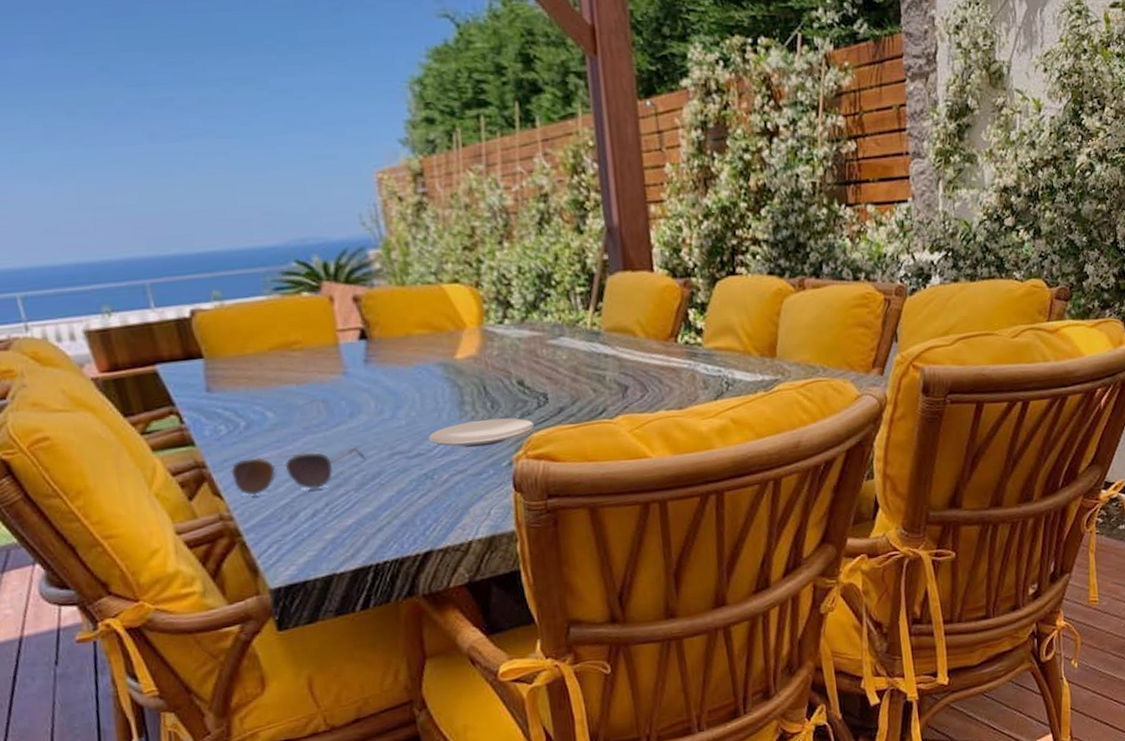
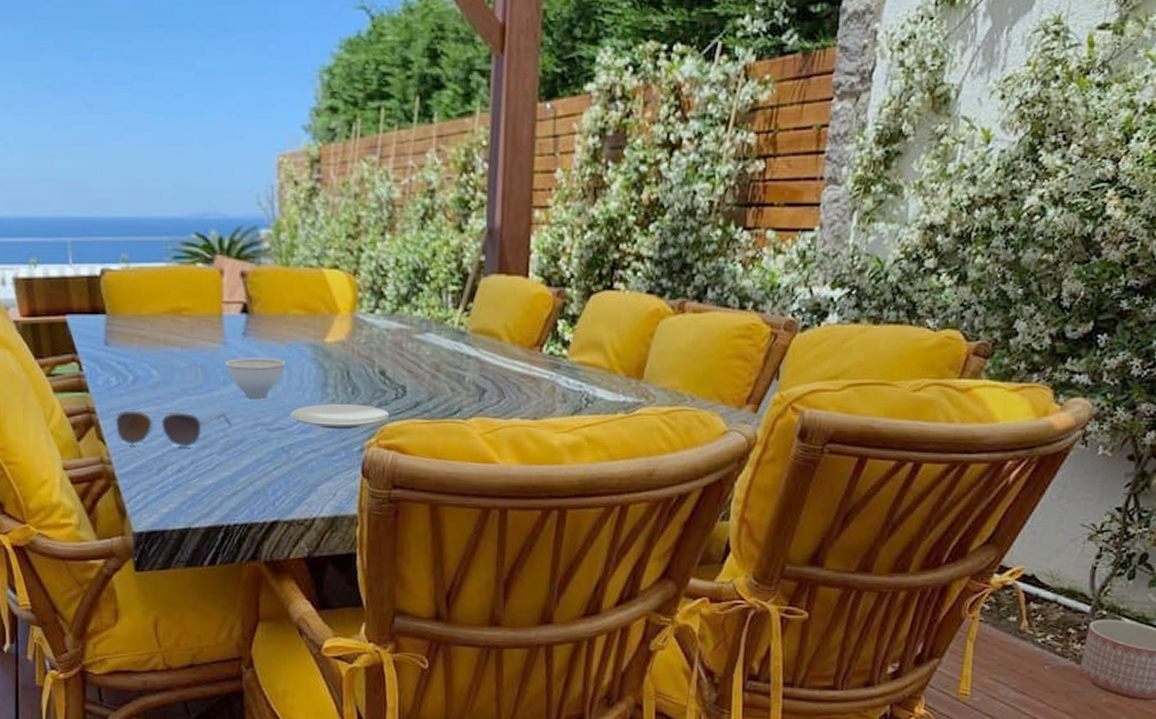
bowl: none [349,382,417,428] -> present [226,357,286,398]

